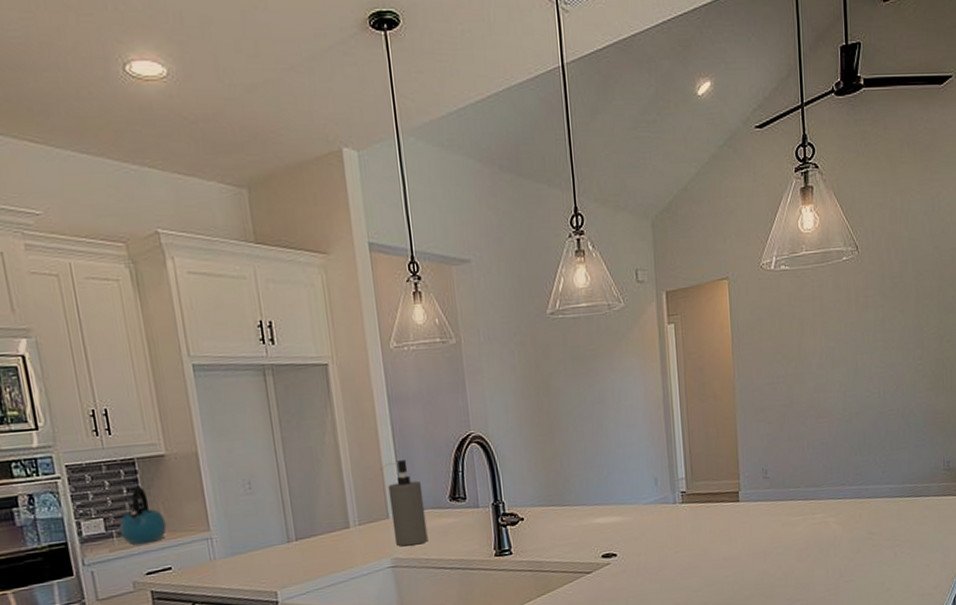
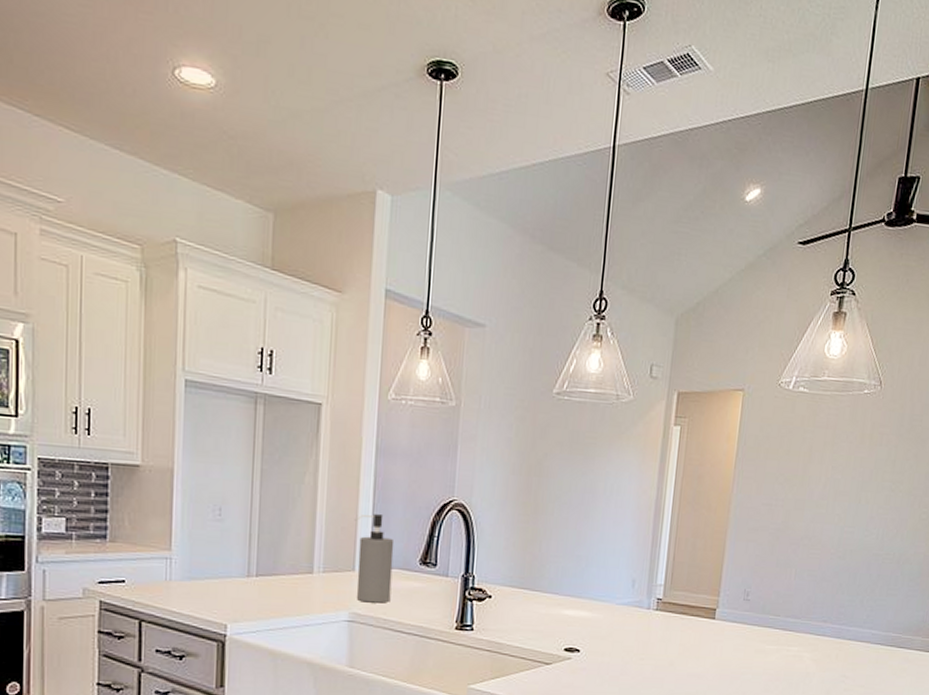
kettle: present [119,487,167,545] -> none [80,493,128,553]

